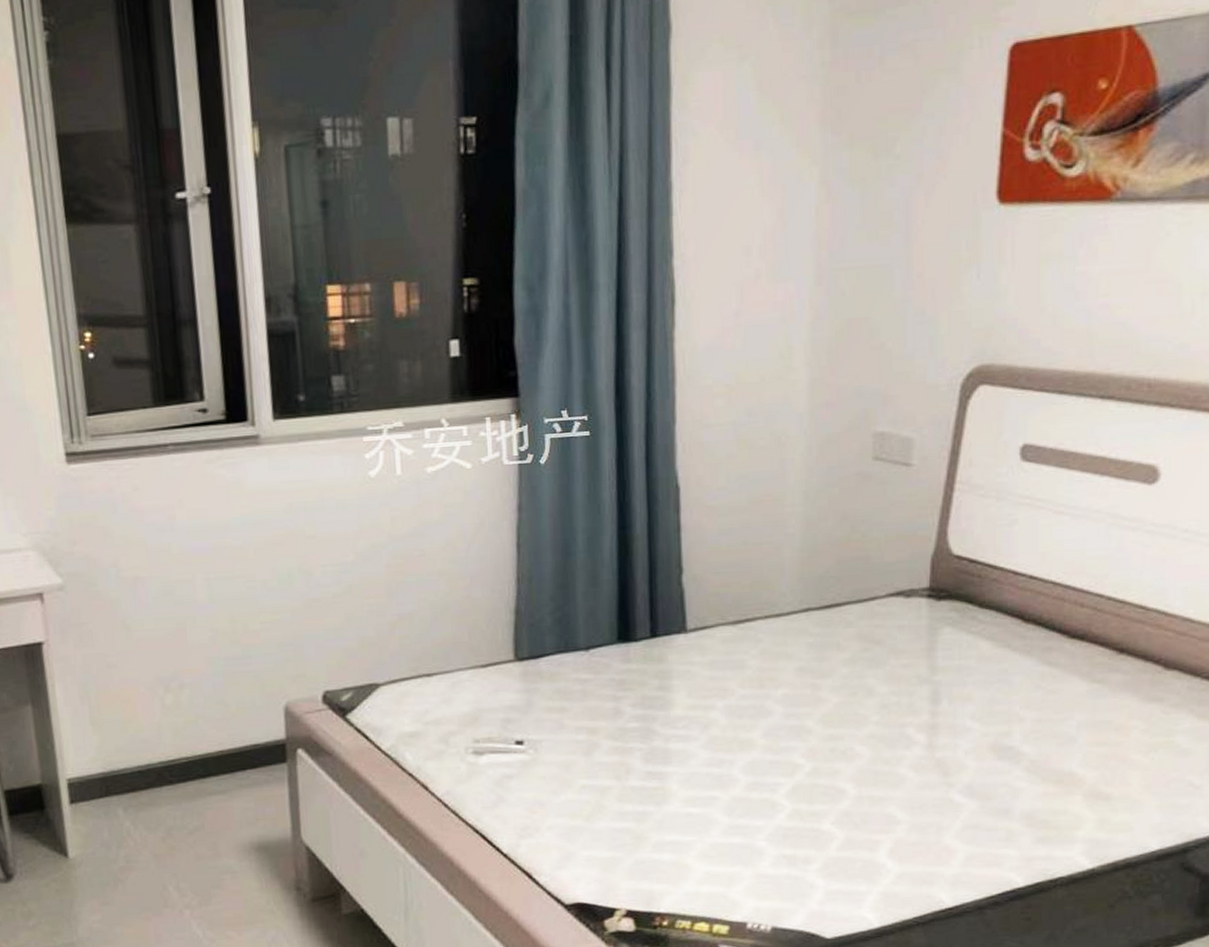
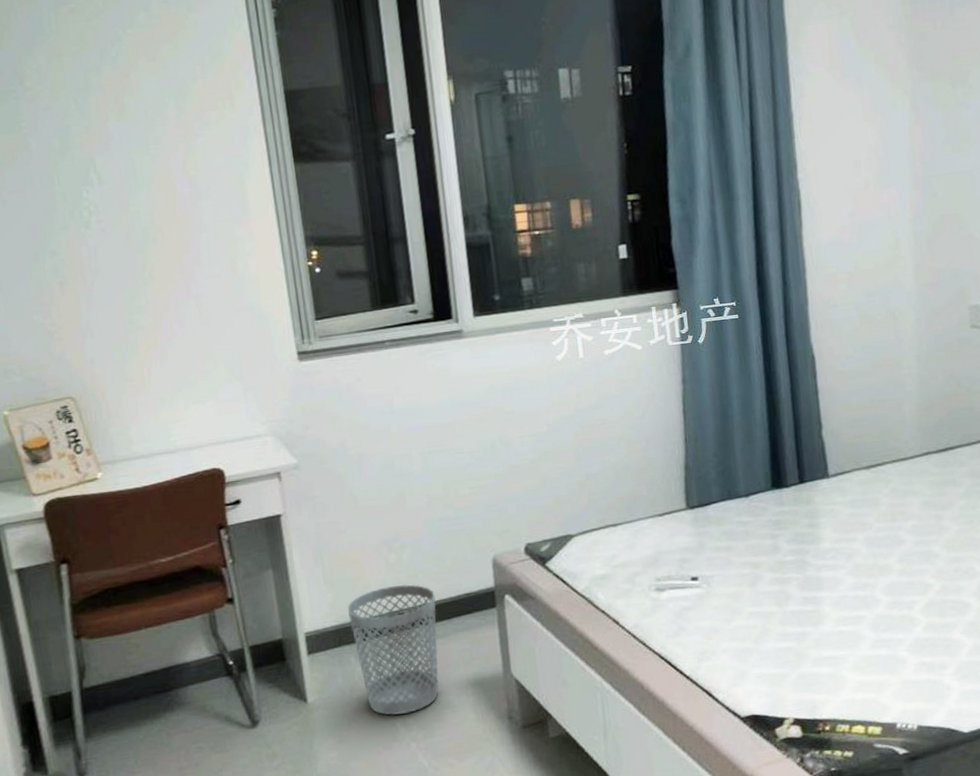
wastebasket: none [116,731,219,878] -> present [348,584,439,715]

